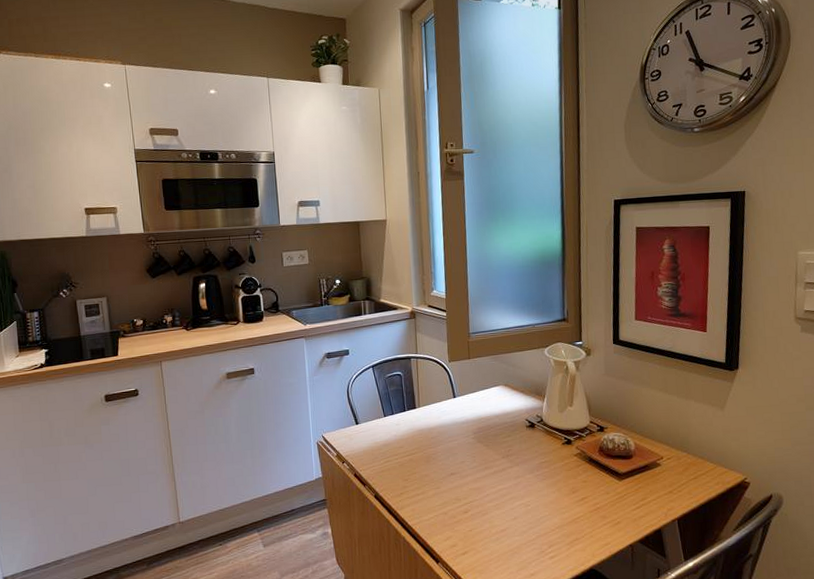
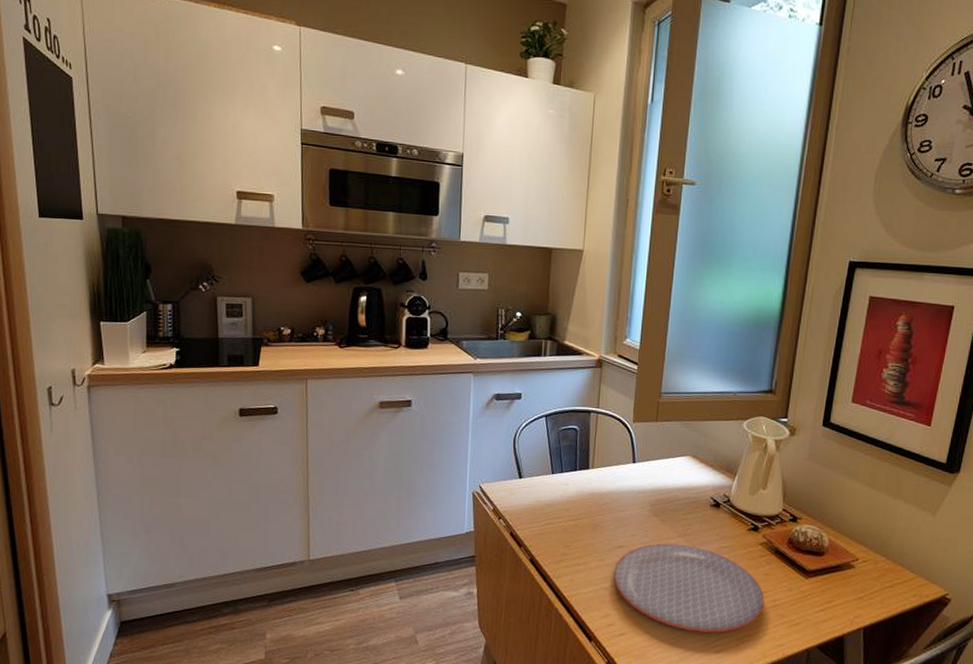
plate: none [450,464,587,542] -> present [614,543,765,633]

